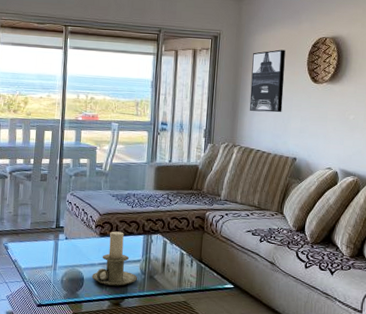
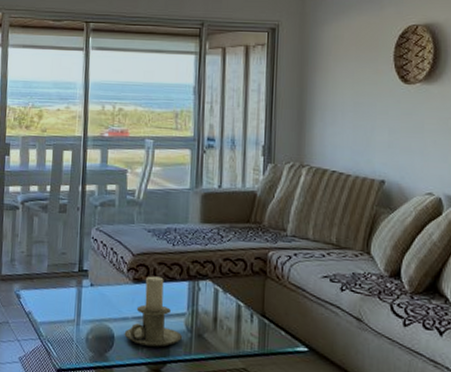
wall art: present [249,49,286,113] -> none [319,42,365,123]

